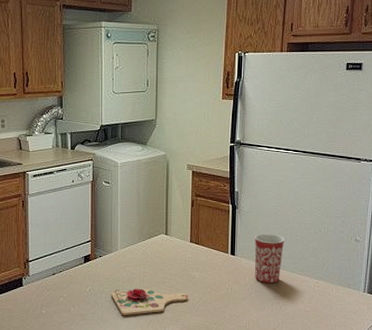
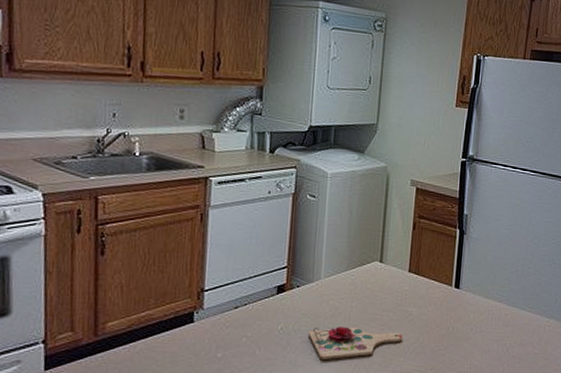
mug: present [254,233,285,284] -> none [480,264,517,322]

